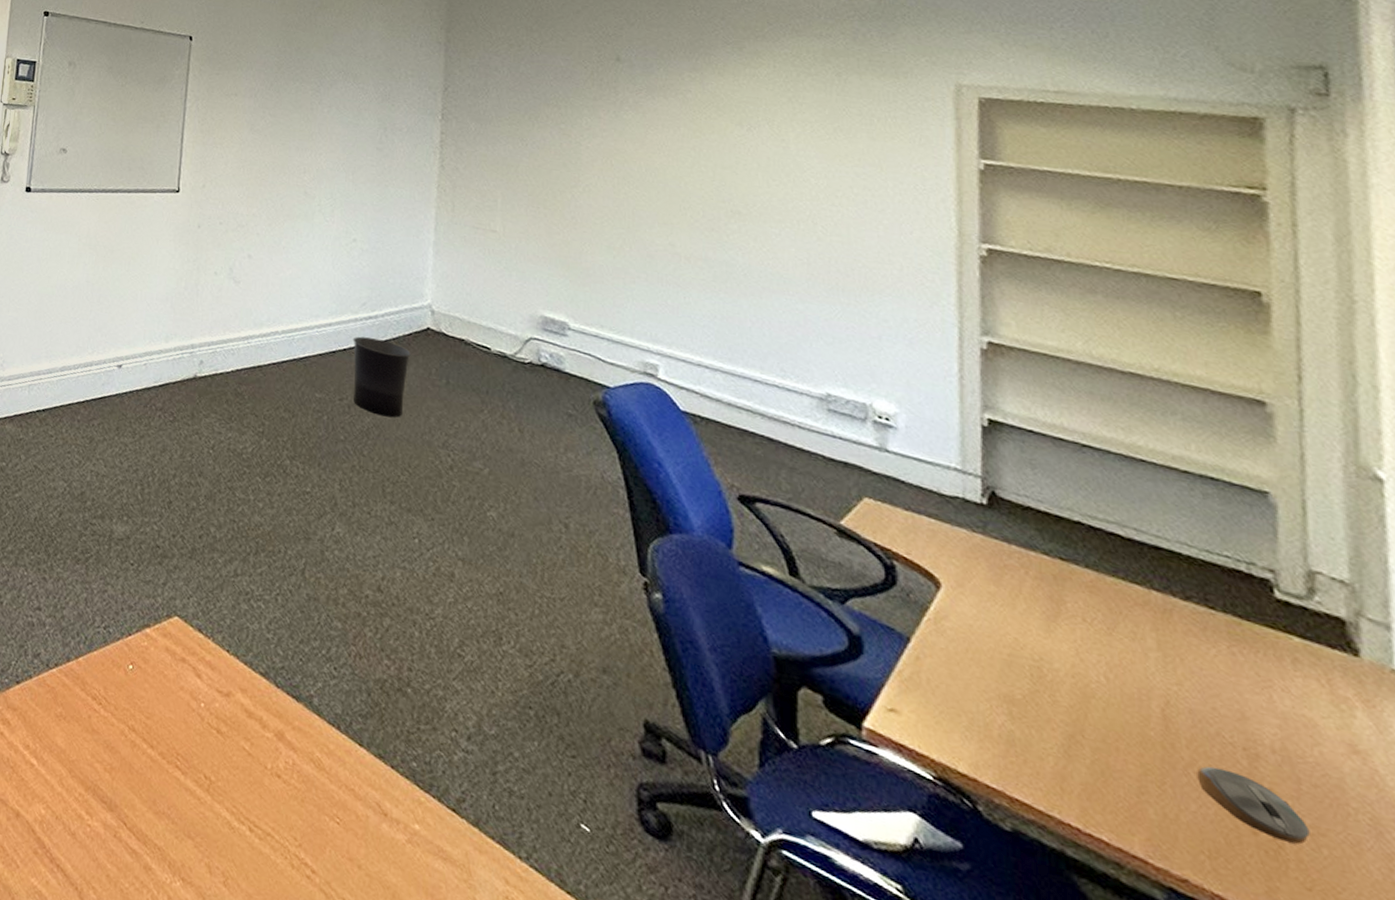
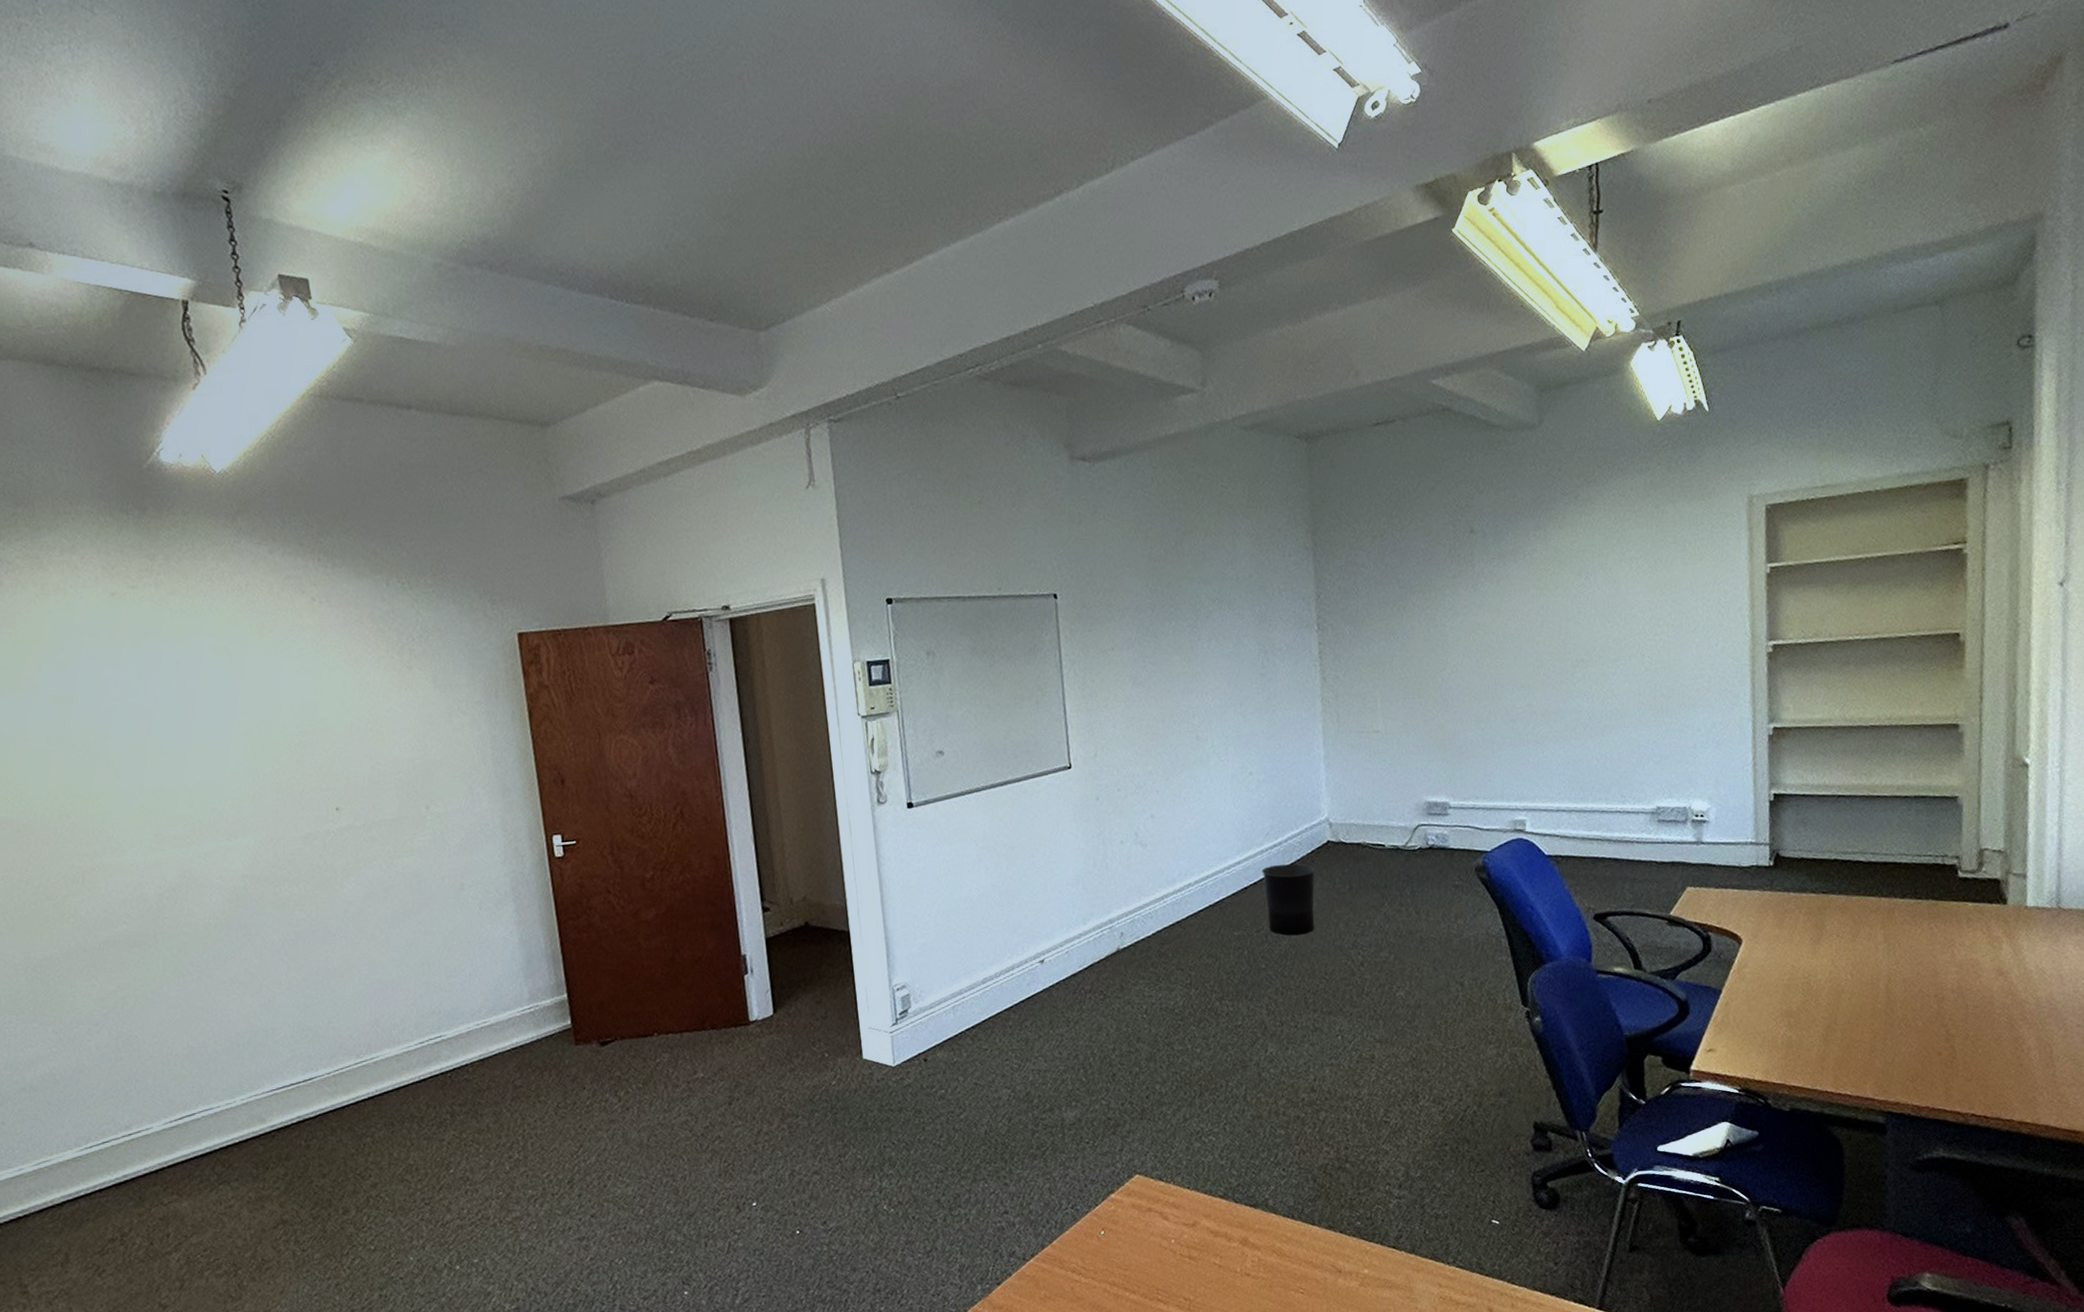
computer mouse: present [1197,766,1310,845] -> none [1906,1015,1972,1053]

